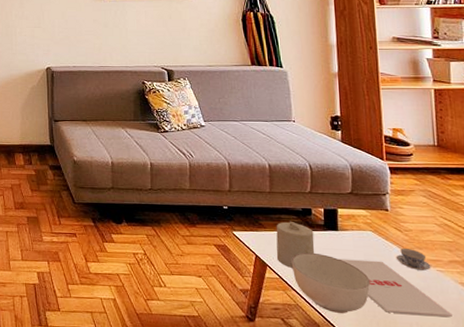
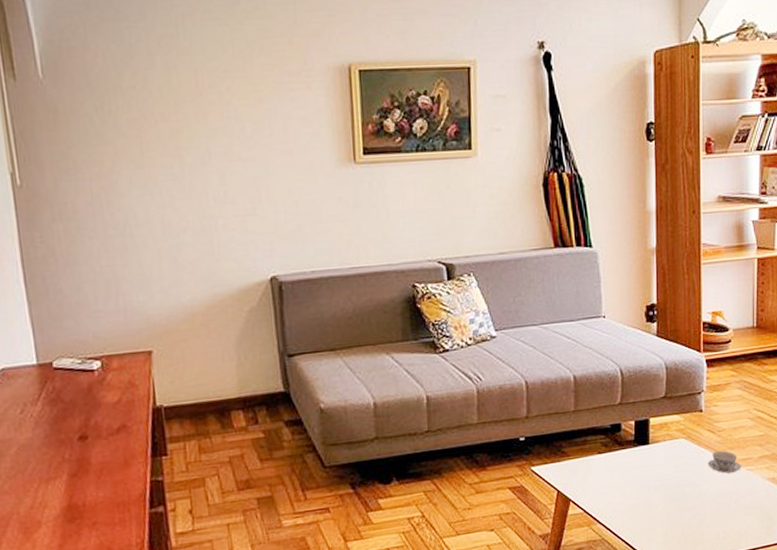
candle: present [276,221,315,268] -> none [581,442,624,498]
bowl: present [291,252,371,313] -> none [597,474,681,539]
magazine: present [339,259,452,318] -> none [649,470,758,527]

